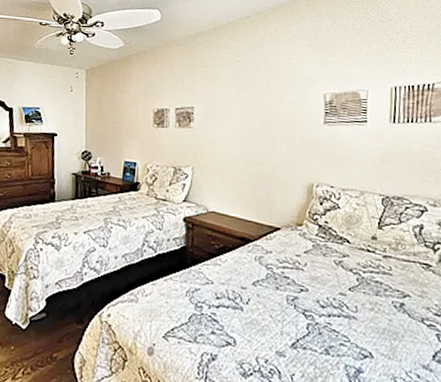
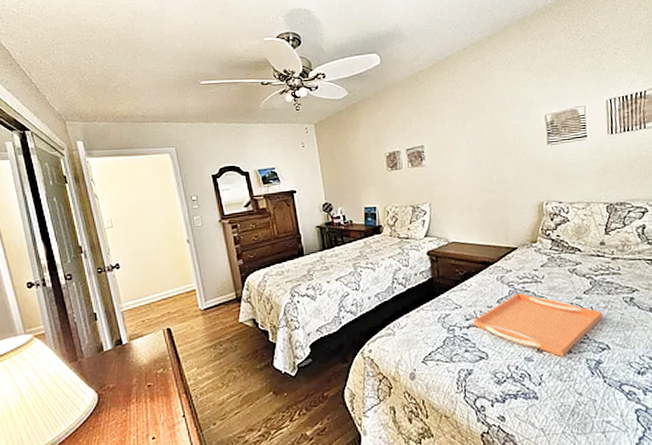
serving tray: none [224,277,368,357] -> present [473,292,603,357]

